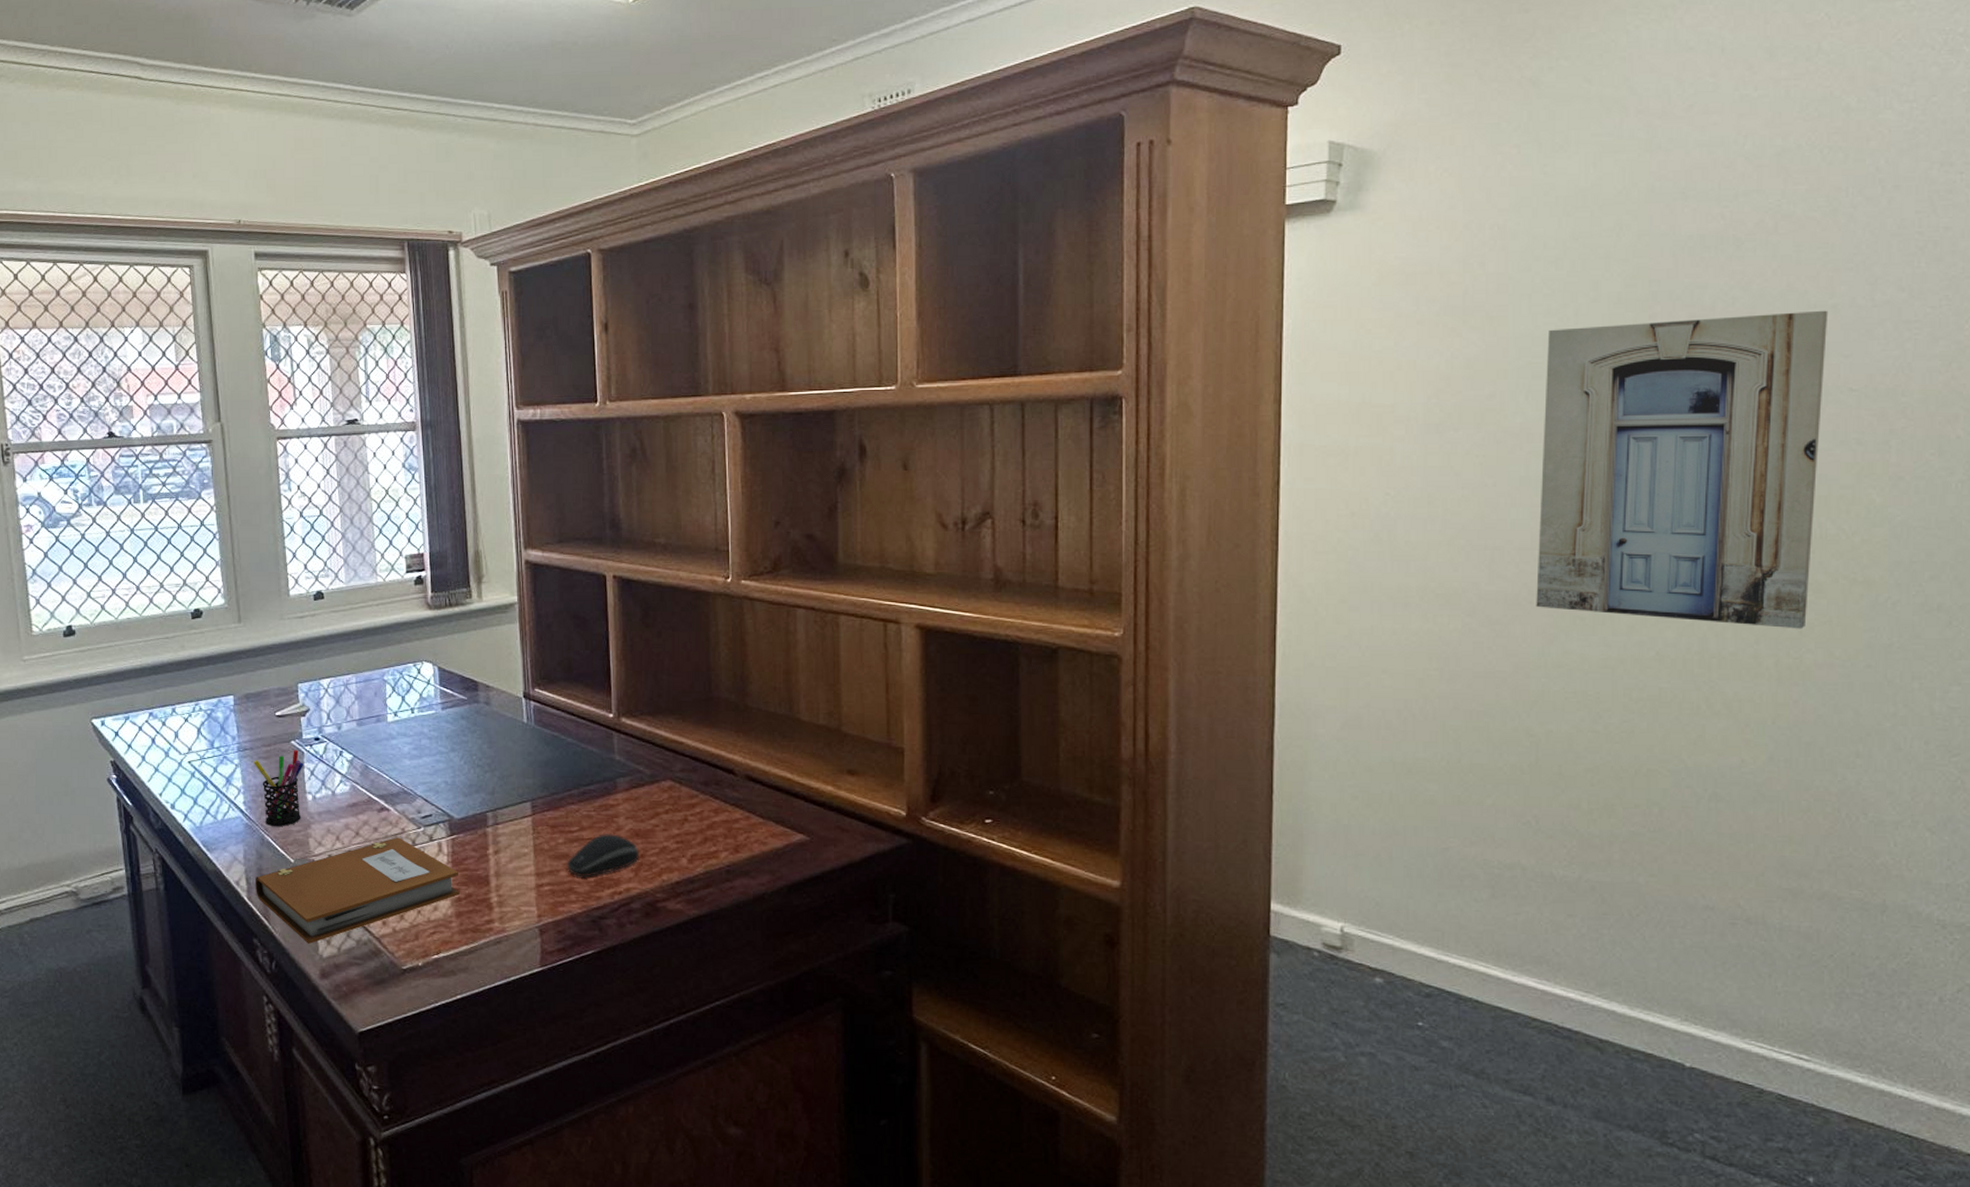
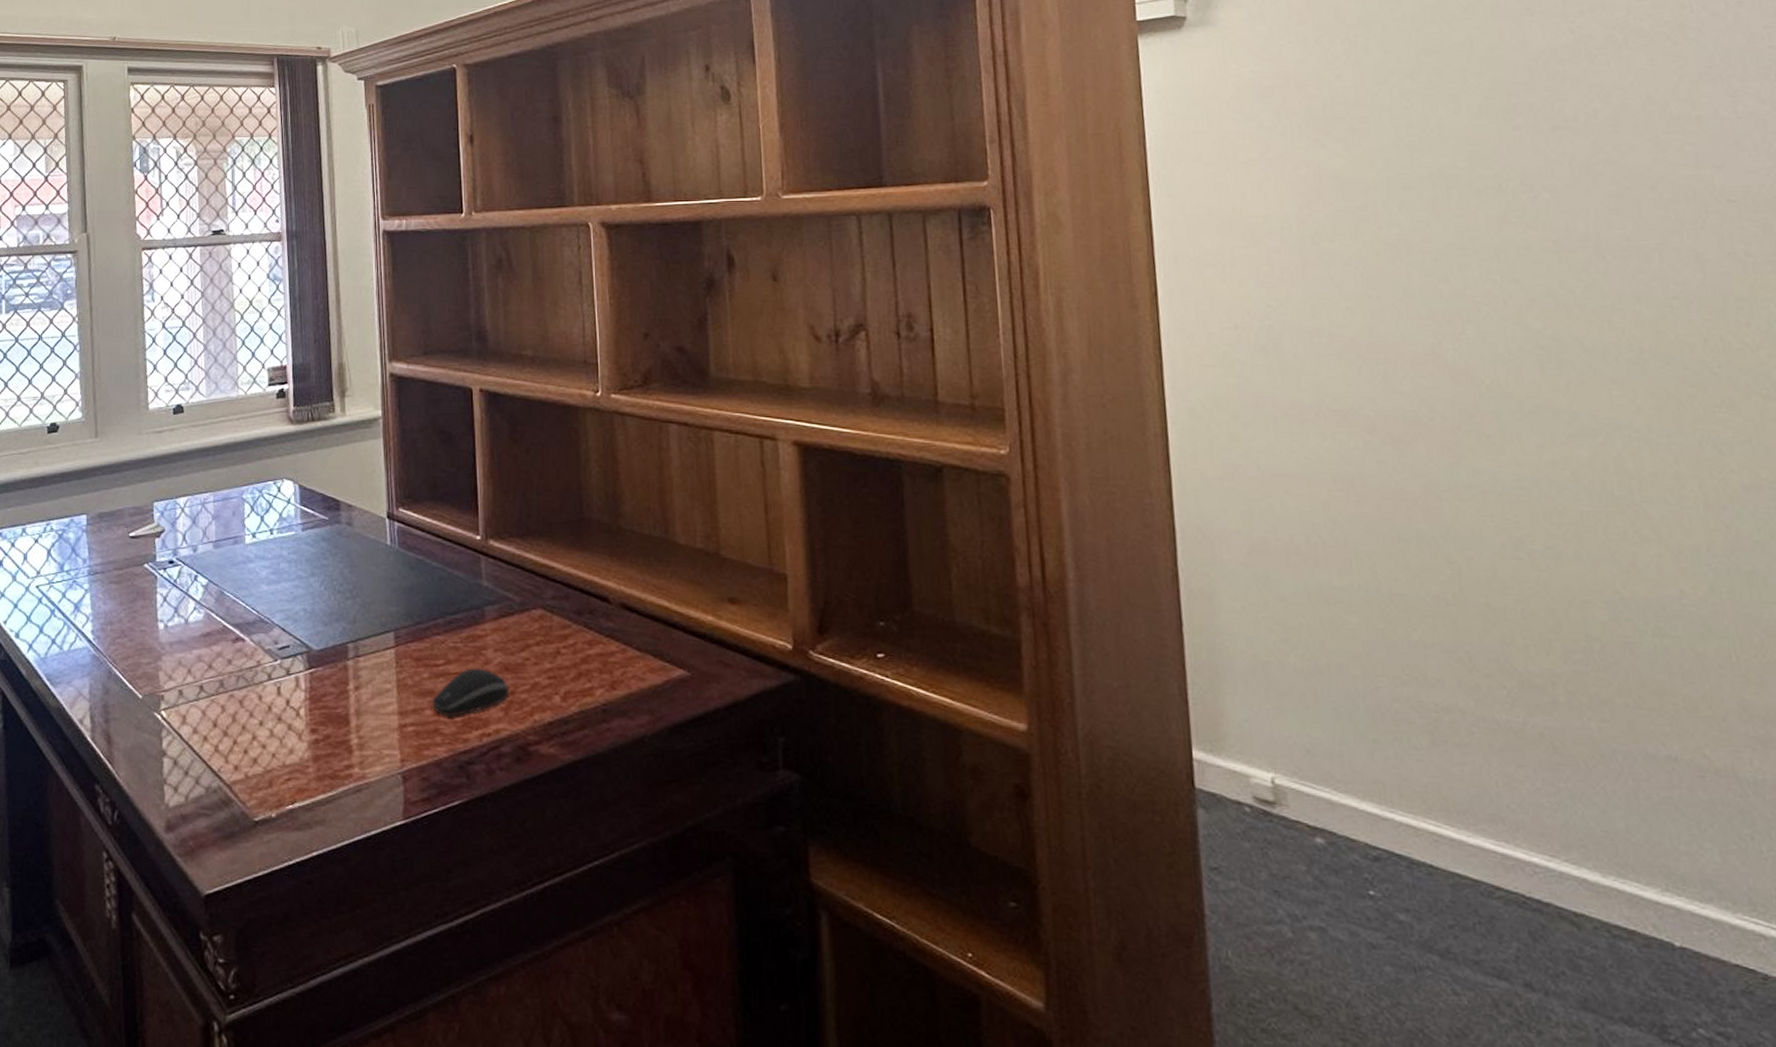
pen holder: present [254,750,303,827] -> none [104,574,156,659]
notebook: present [254,837,460,944] -> none [99,671,317,791]
wall art: present [1536,310,1829,629] -> none [1413,122,1725,449]

